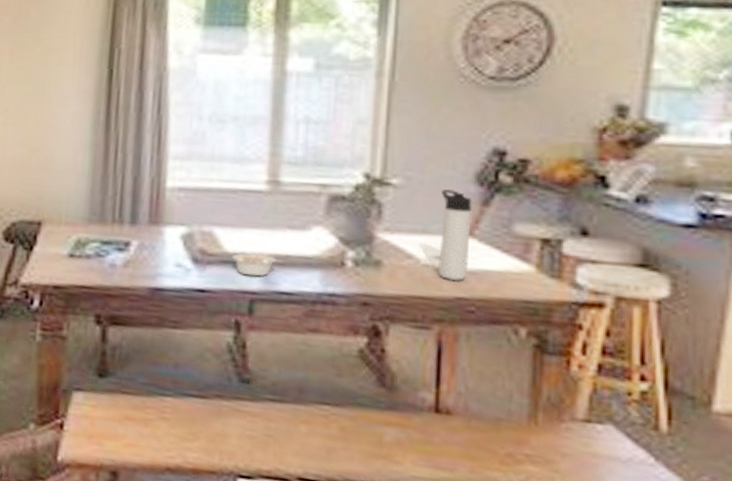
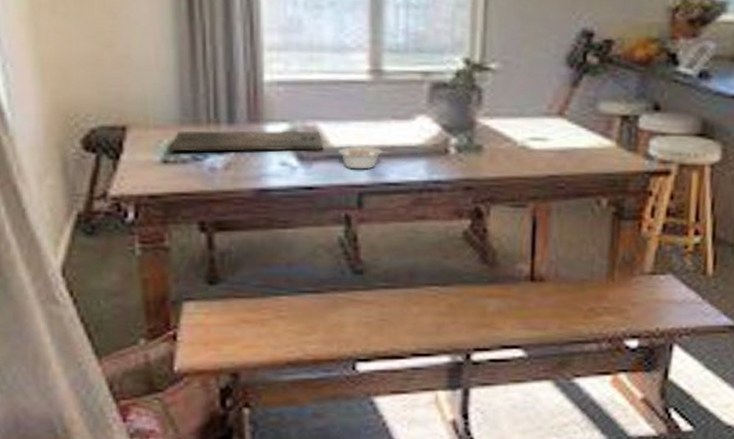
cutting board: none [76,228,218,256] -> present [169,130,324,152]
thermos bottle: present [438,189,473,282] -> none [533,72,564,161]

